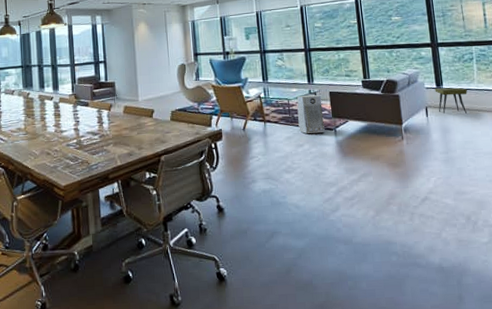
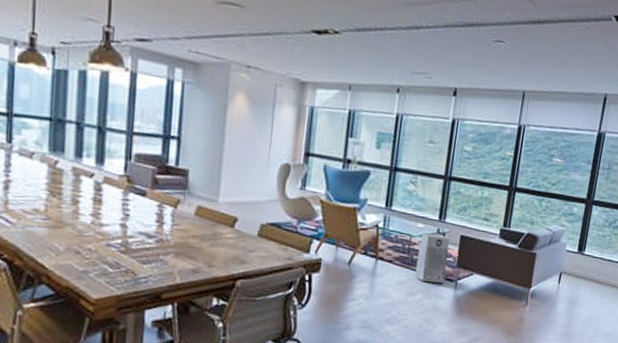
side table: present [434,87,468,114] -> none [573,252,608,287]

